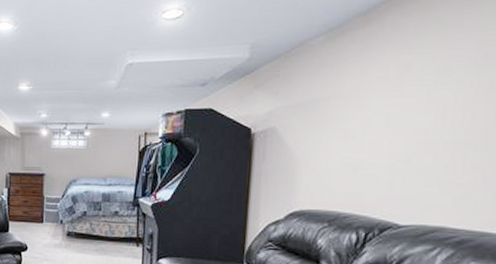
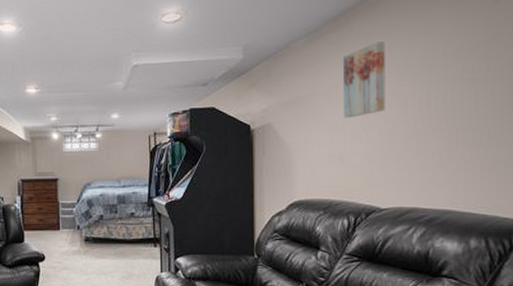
wall art: none [362,39,425,125] -> present [343,41,386,119]

